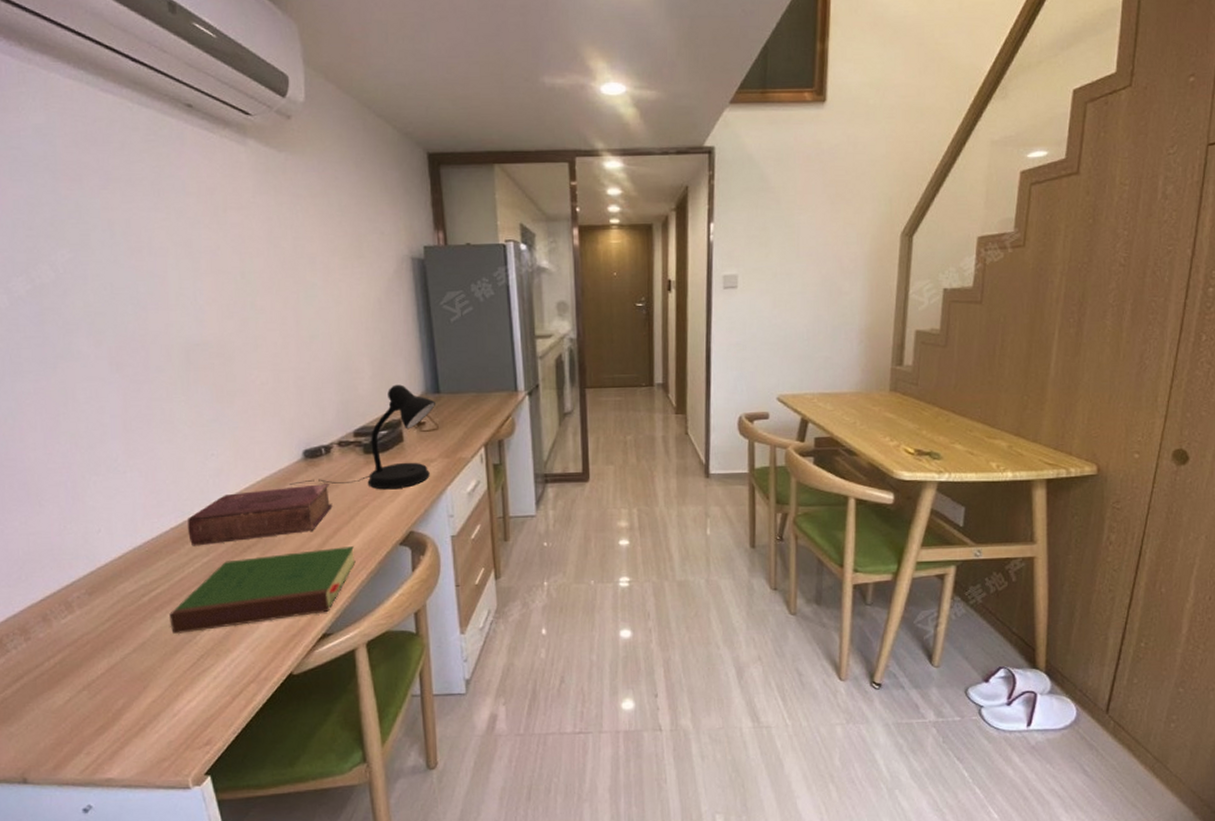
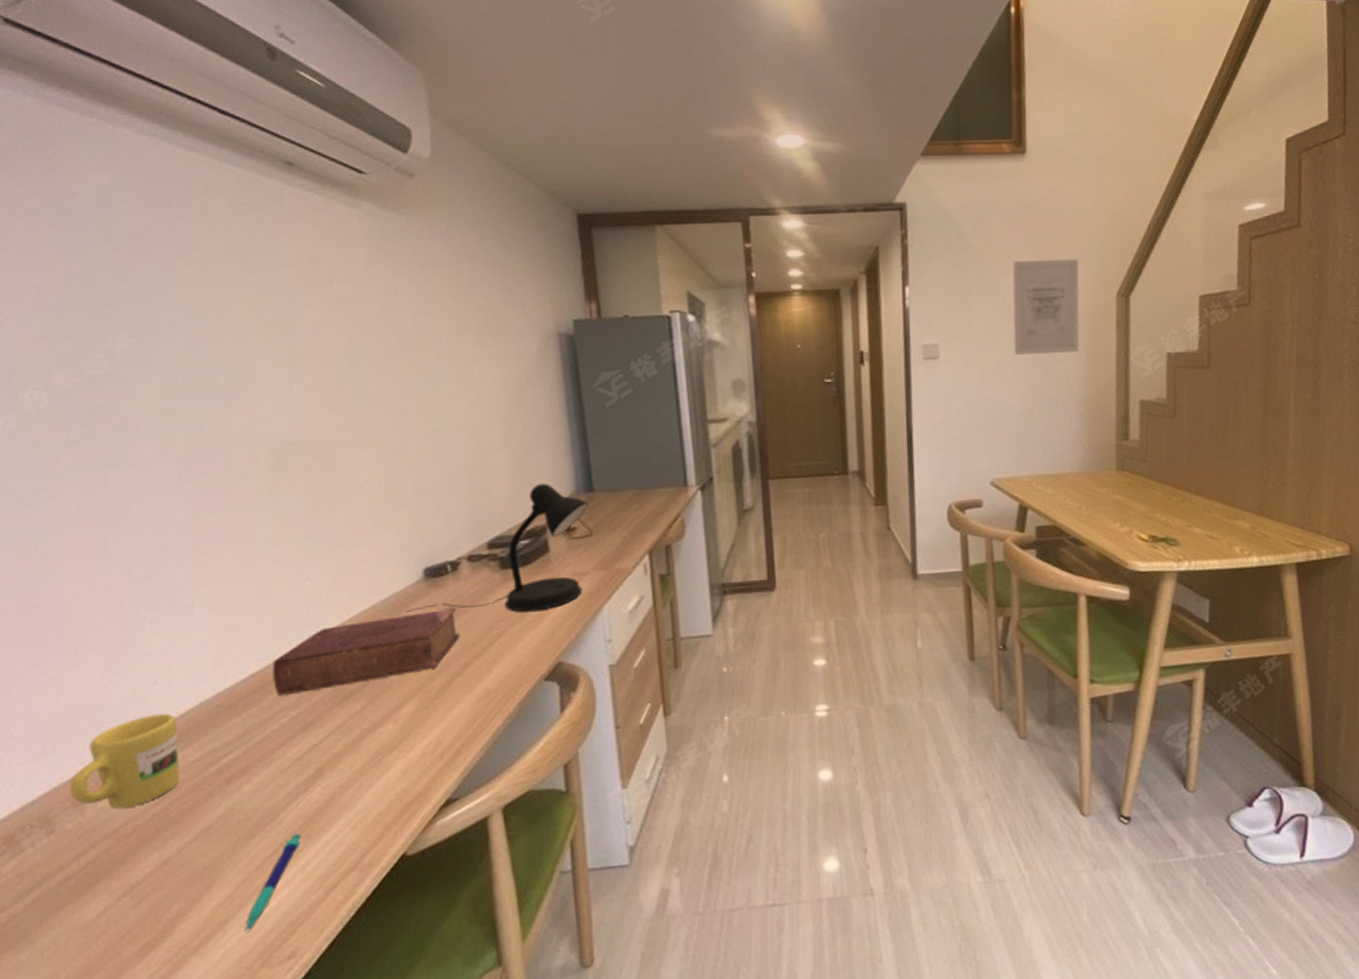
mug: none [39,554,121,626] -> present [69,713,180,810]
hardcover book: present [169,546,356,634] -> none [245,685,489,812]
pen: none [173,652,213,724] -> present [245,833,302,933]
wall art: none [804,200,869,287] -> present [1012,259,1080,355]

